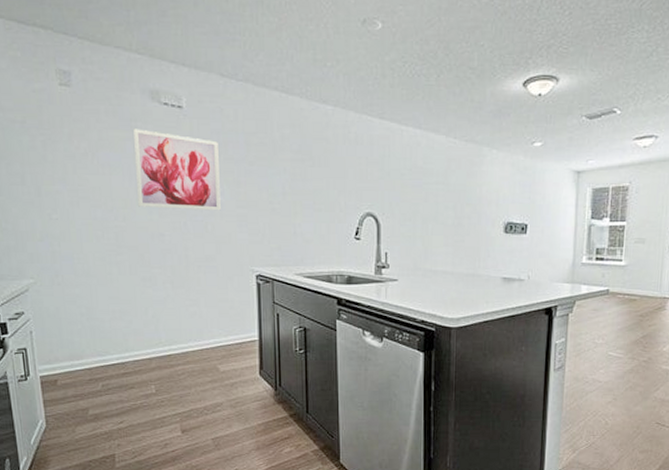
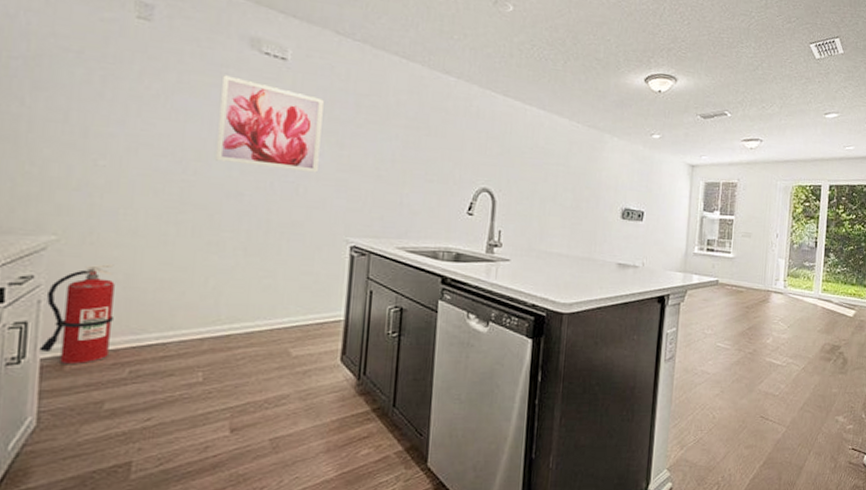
fire extinguisher: none [36,300,85,381] -> present [39,264,115,365]

